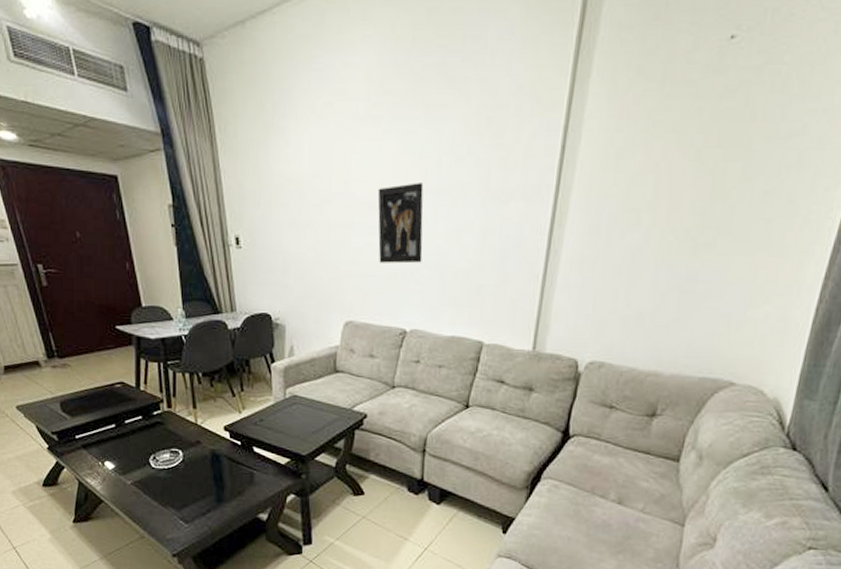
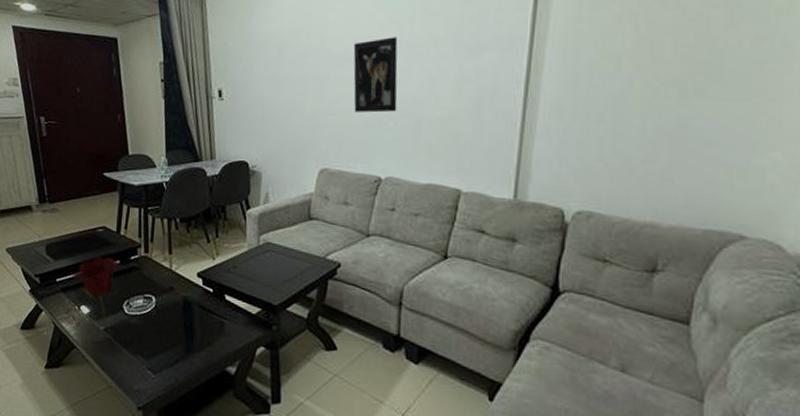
flower: none [92,412,143,480] -> present [72,256,120,326]

